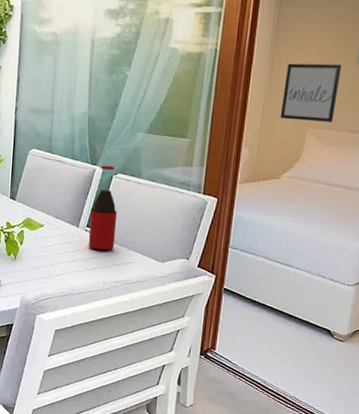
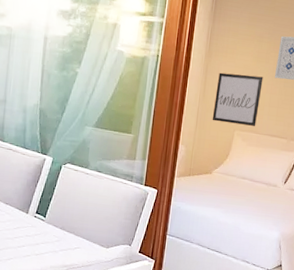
bottle: present [88,165,118,251] -> none [37,155,66,236]

